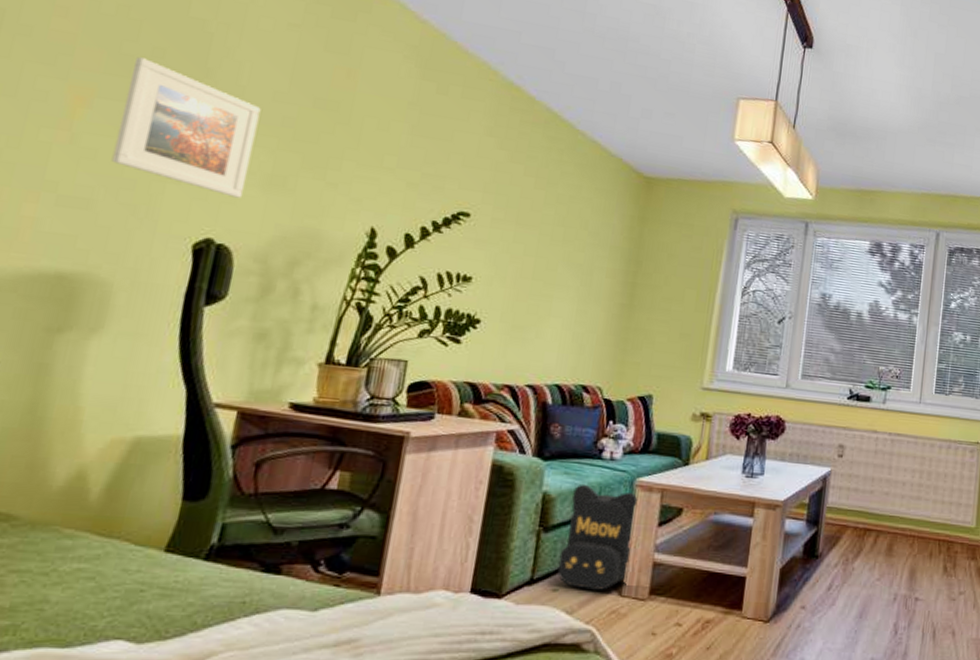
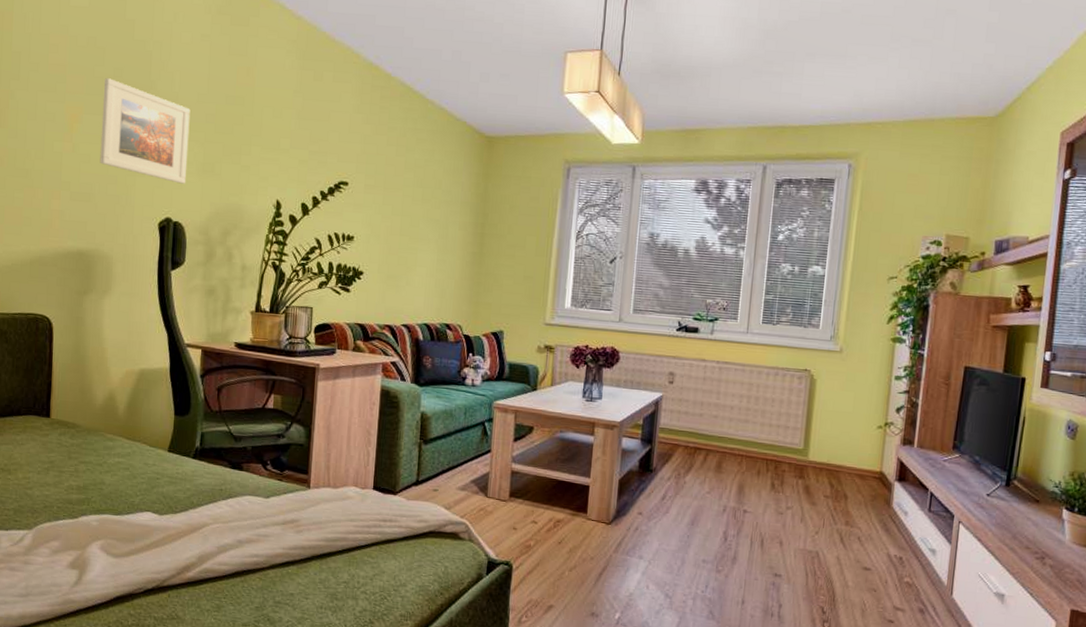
backpack: present [557,483,638,590] -> none [436,405,496,492]

